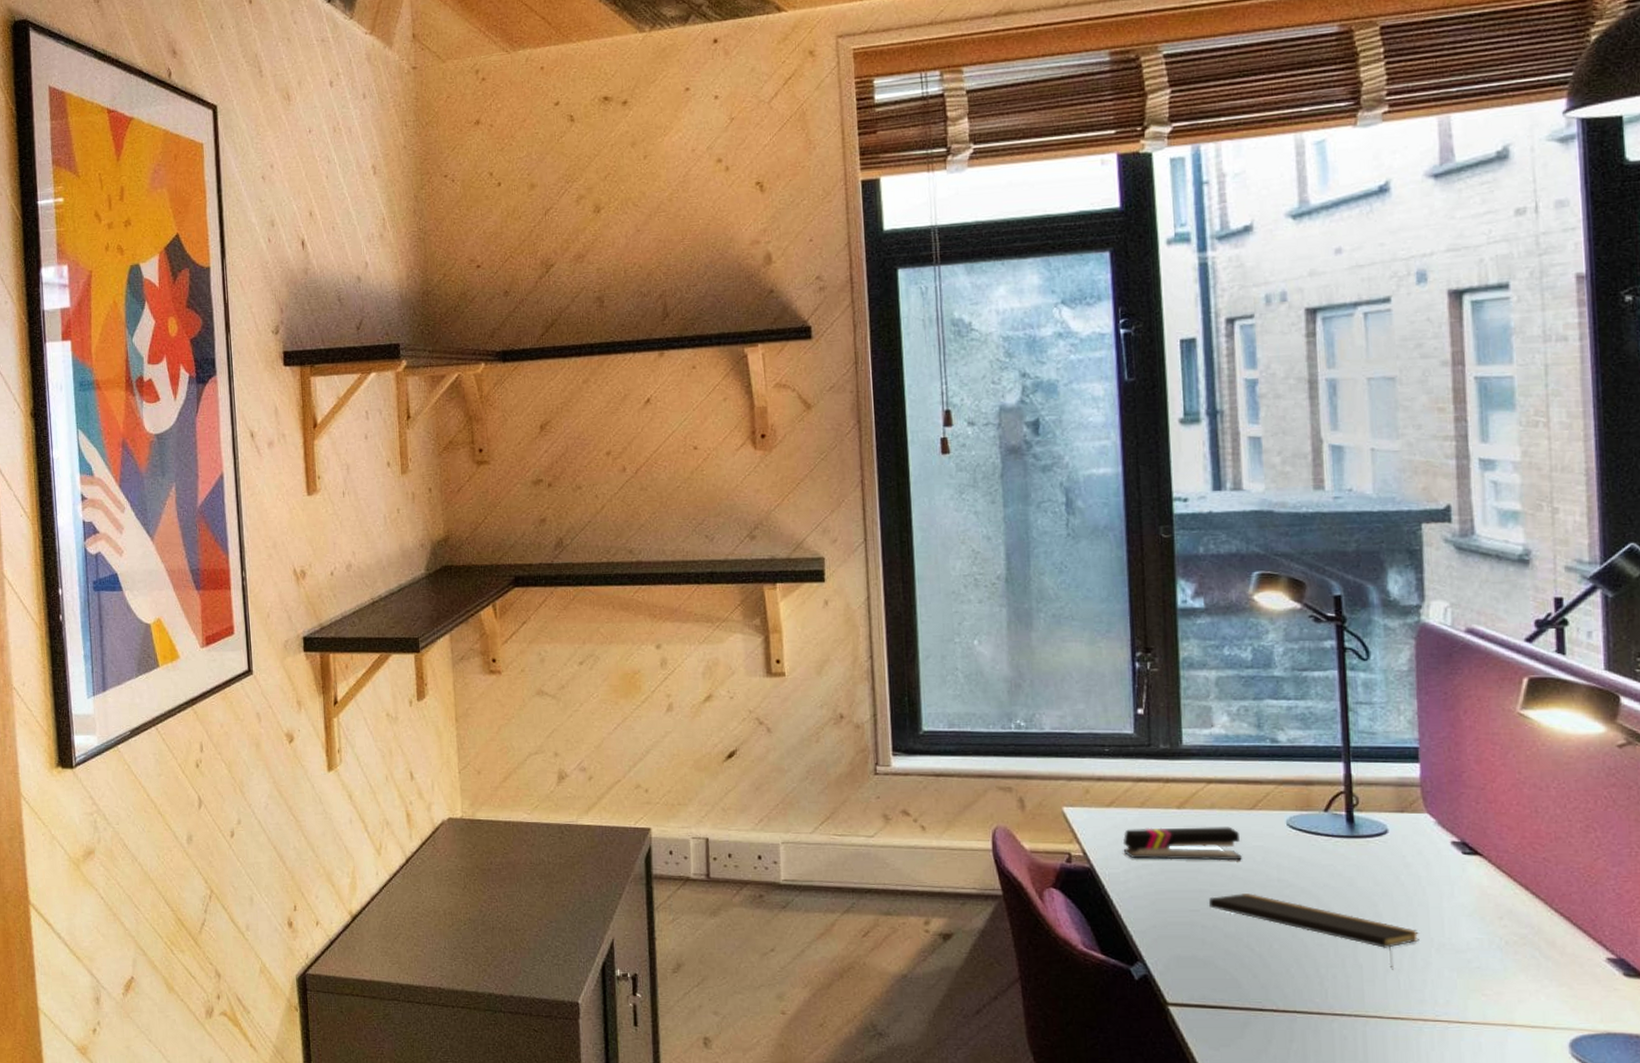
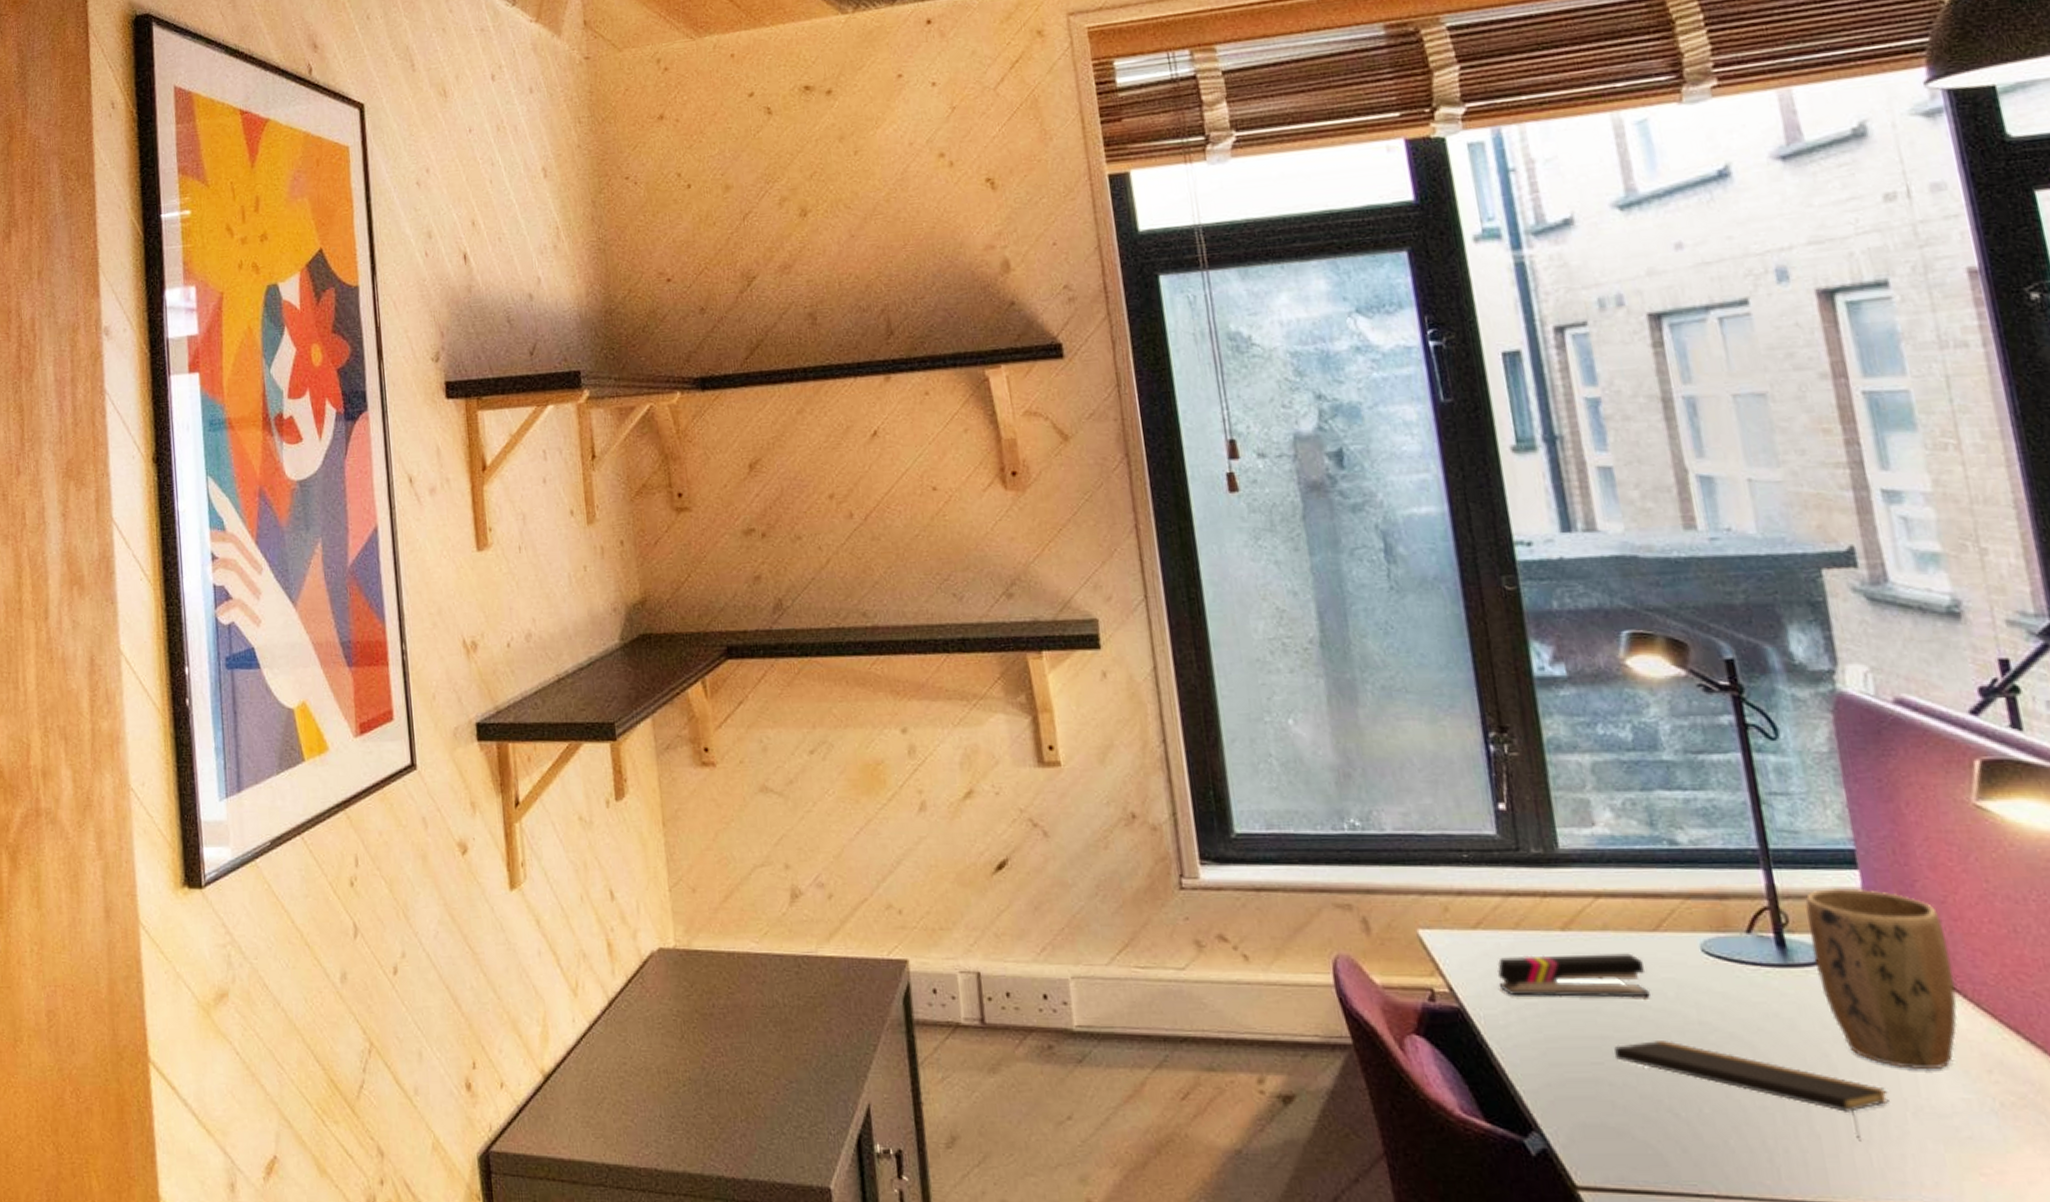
plant pot: none [1374,777,1483,917] -> present [1805,888,1958,1070]

